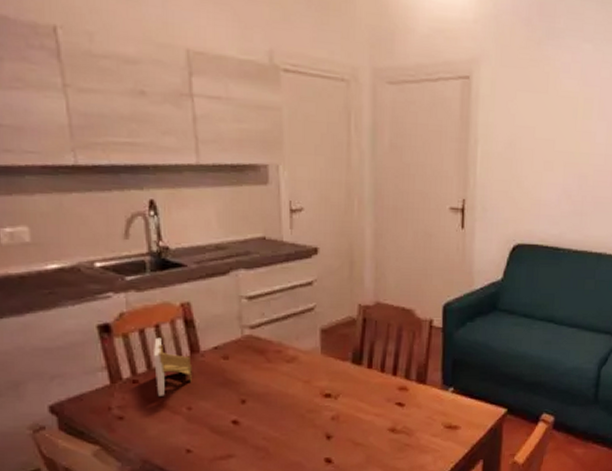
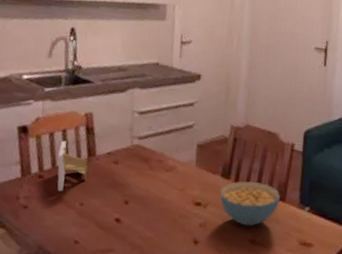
cereal bowl: none [352,365,421,414] -> present [220,181,281,226]

